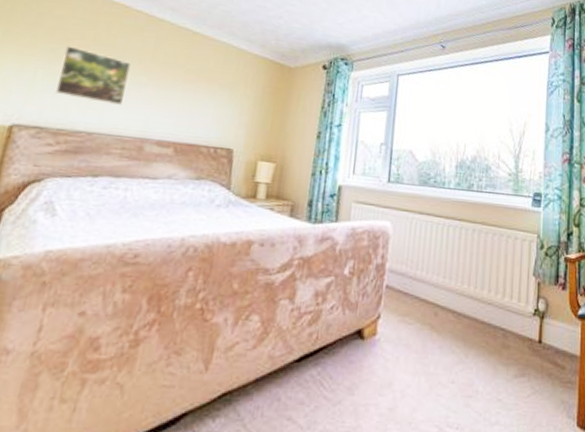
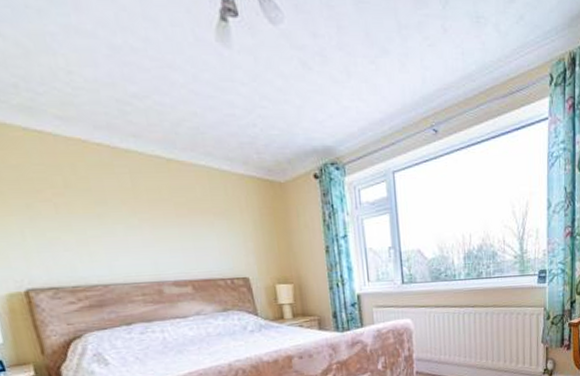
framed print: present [55,45,131,106] -> none [39,197,126,254]

